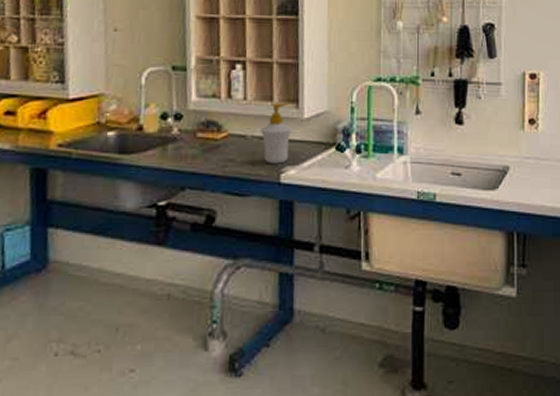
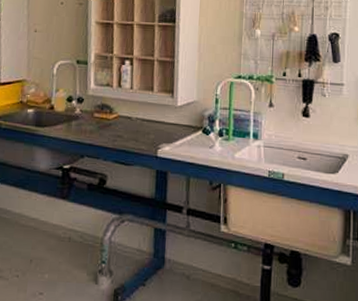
soap bottle: present [261,103,292,164] -> none [143,92,168,141]

